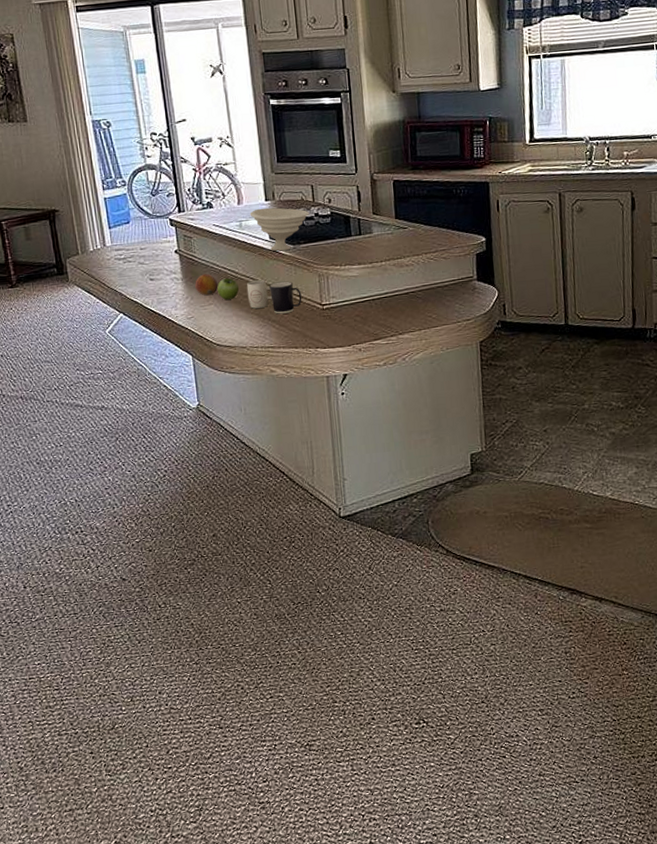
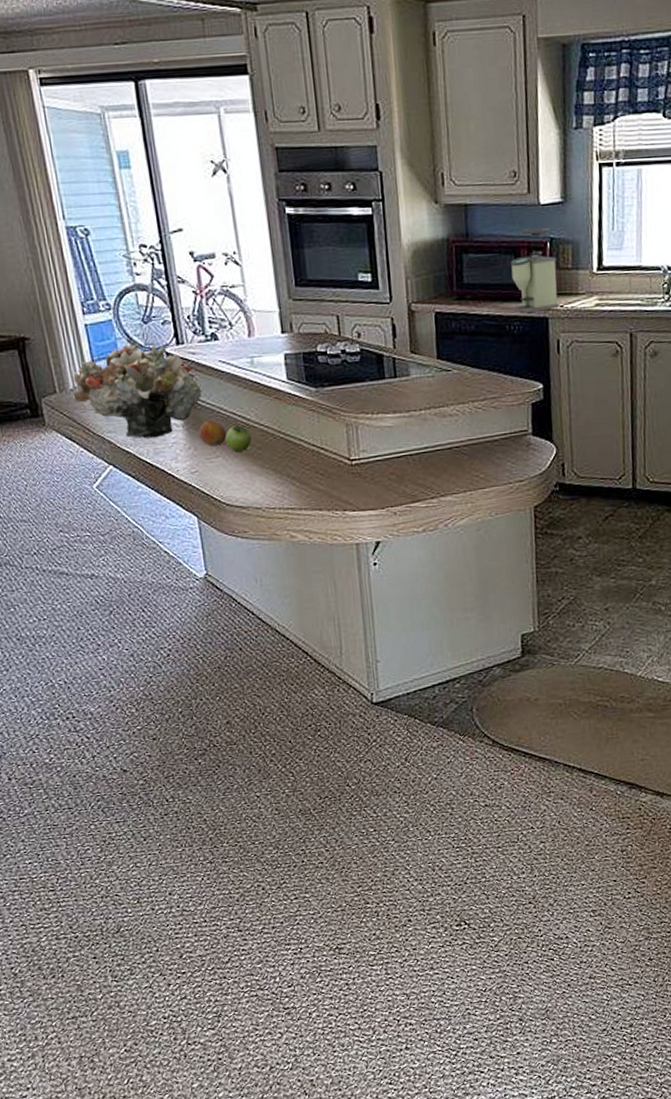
flower arrangement: none [90,208,199,291] -> present [70,338,202,439]
mug: present [246,280,272,309] -> none [260,429,291,463]
bowl: present [249,207,310,252] -> none [263,341,335,395]
mug: present [268,281,302,314] -> none [286,430,327,470]
coffee grinder: none [456,109,498,179] -> present [511,227,559,313]

